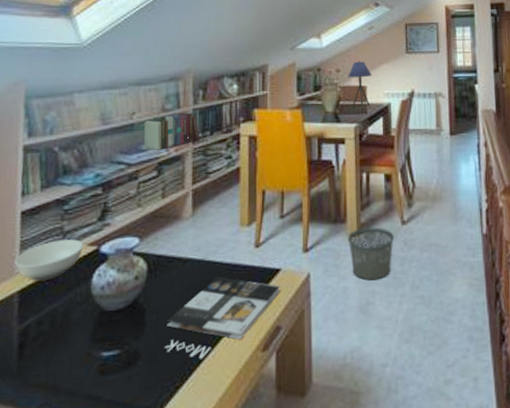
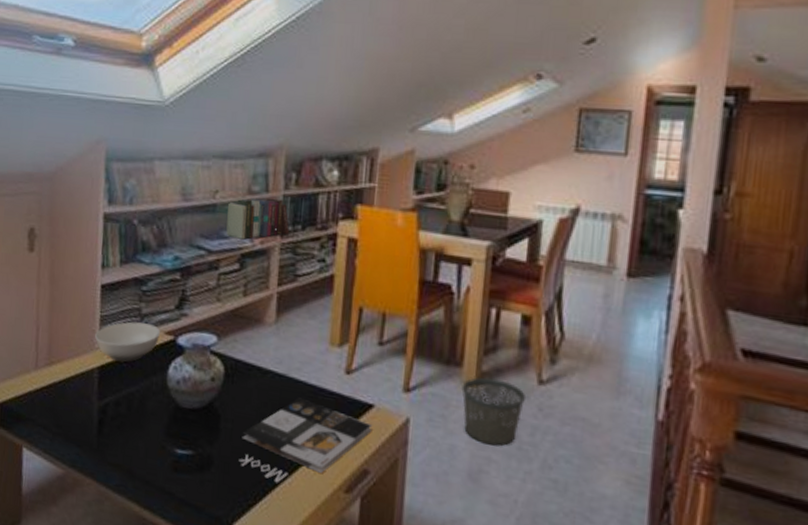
table lamp: present [347,61,372,110] -> none [484,156,521,225]

